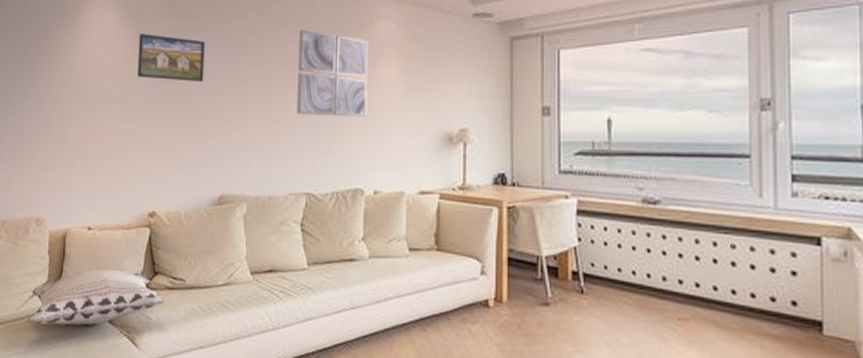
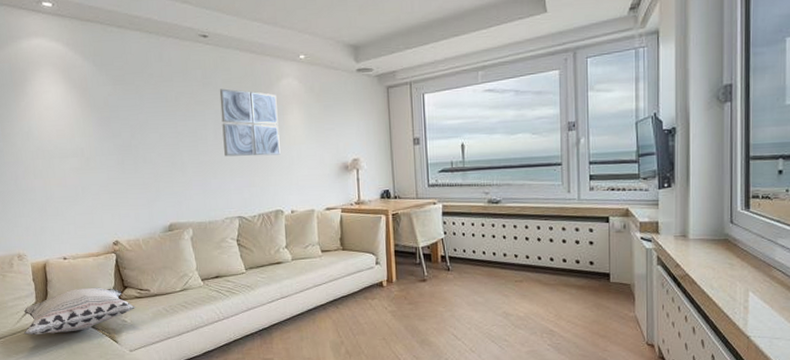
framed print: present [137,34,205,81] -> none [84,99,145,136]

